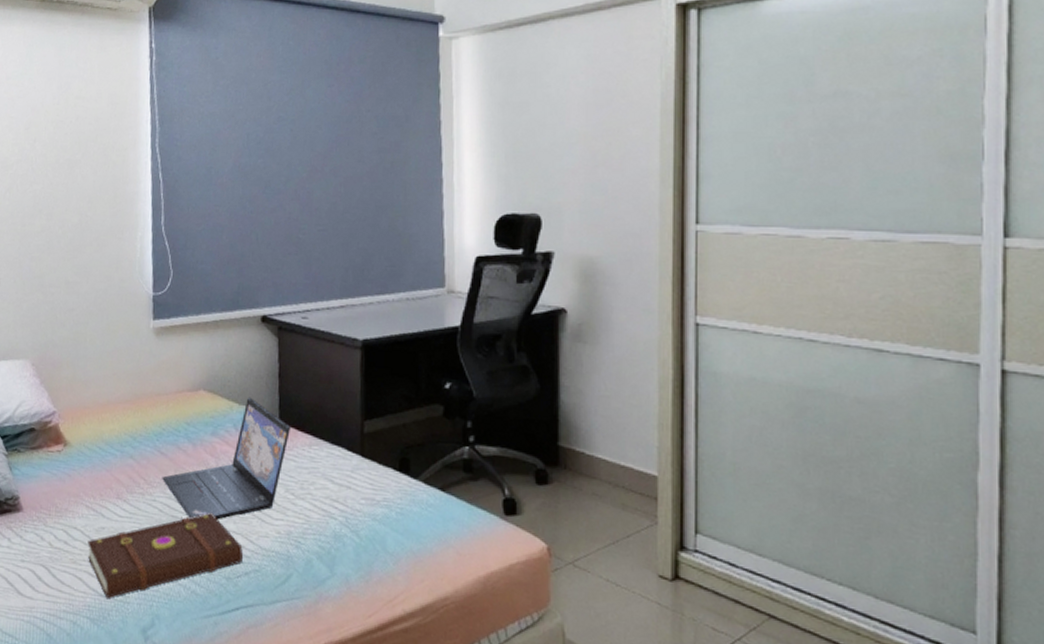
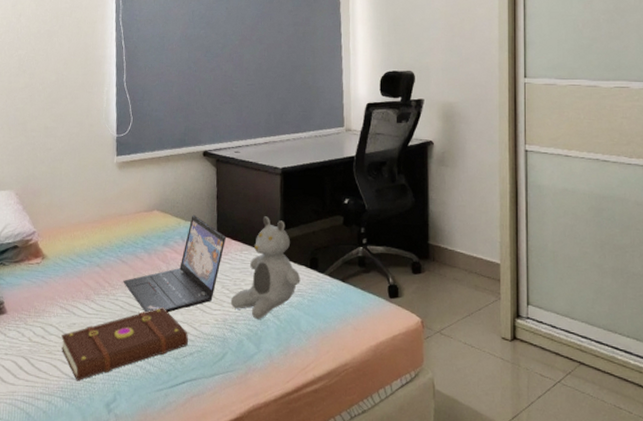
teddy bear: none [296,402,387,534] -> present [230,216,301,319]

